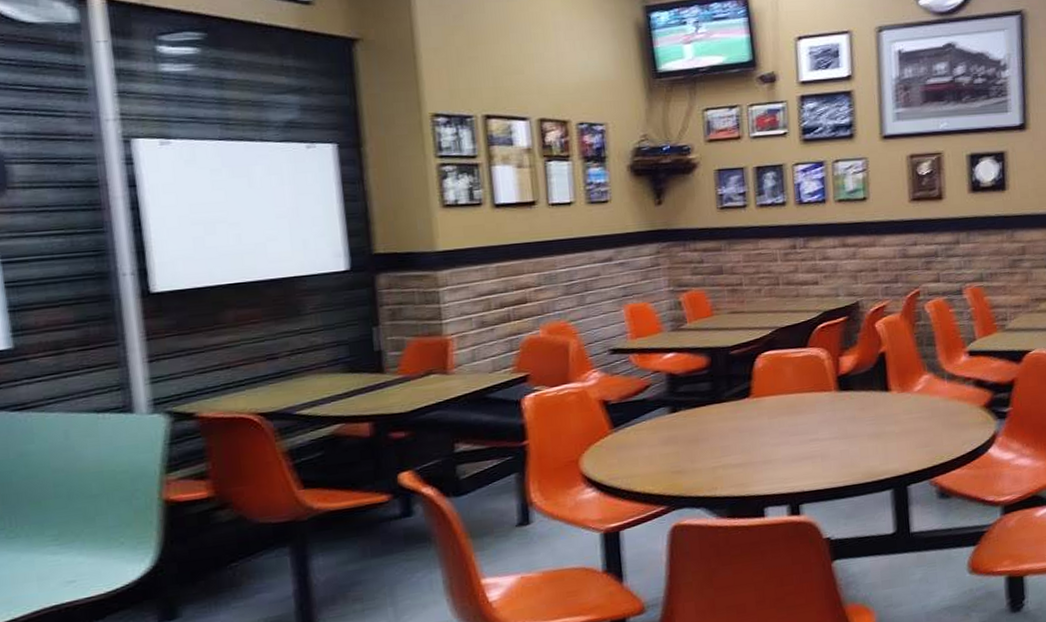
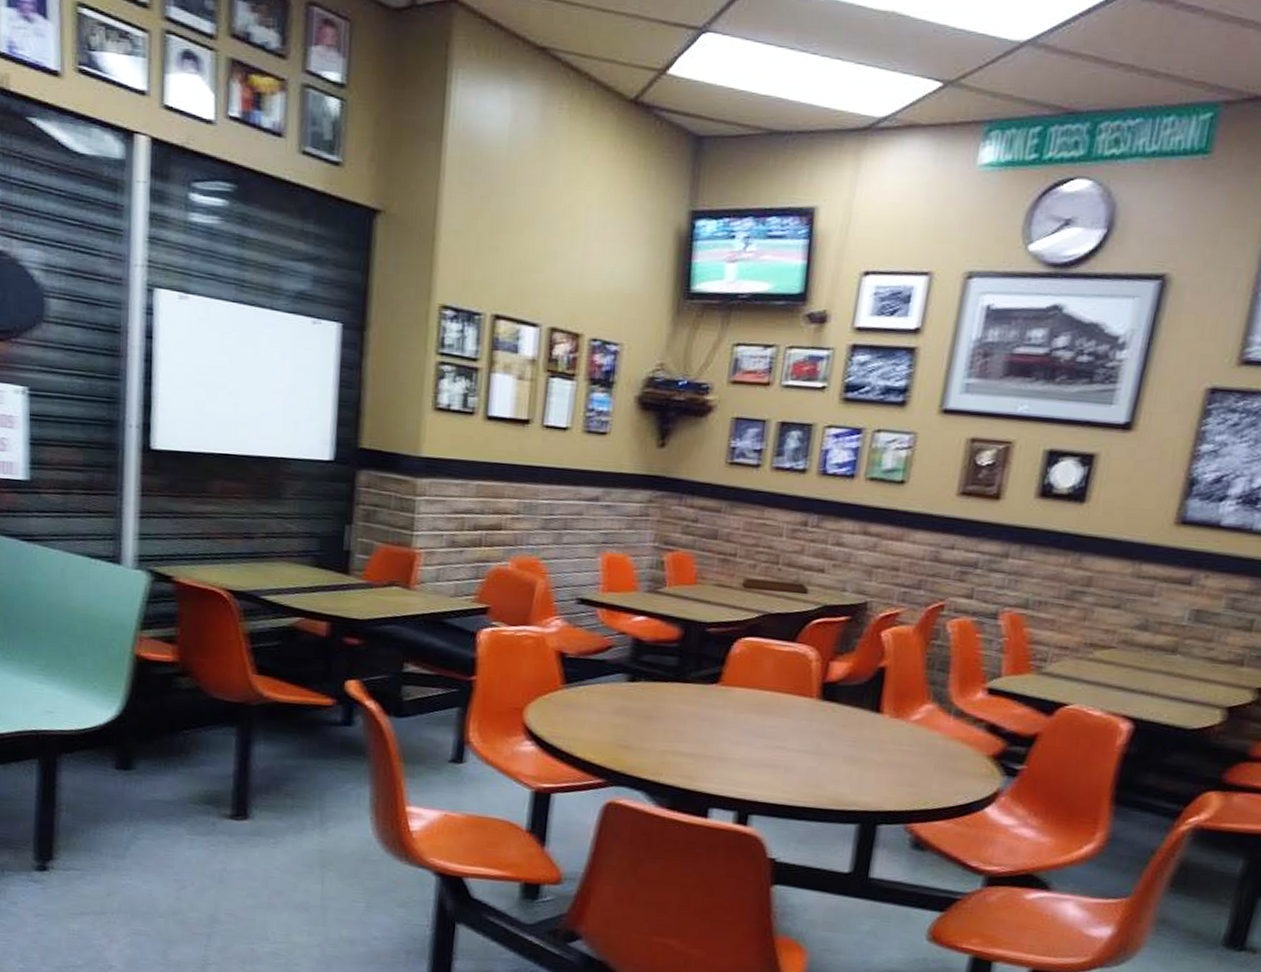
tray: none [751,286,809,311] -> present [742,566,808,595]

